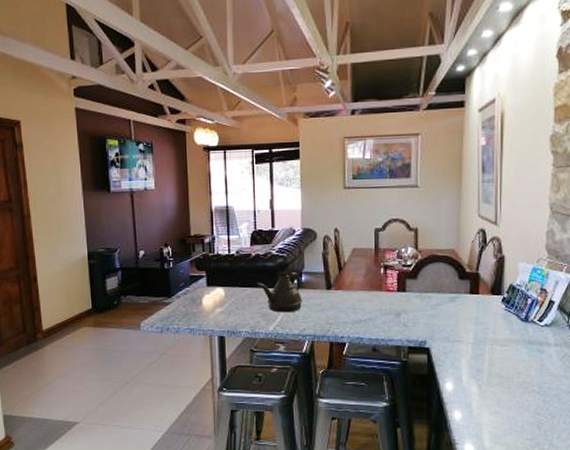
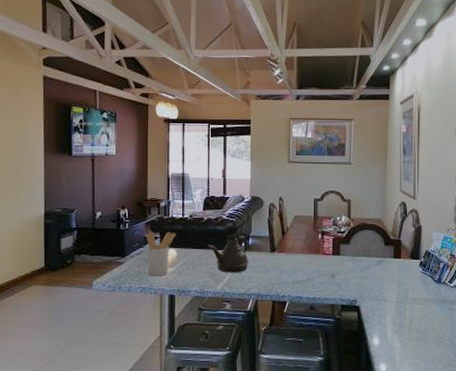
utensil holder: none [192,270,223,317] -> present [146,232,176,276]

